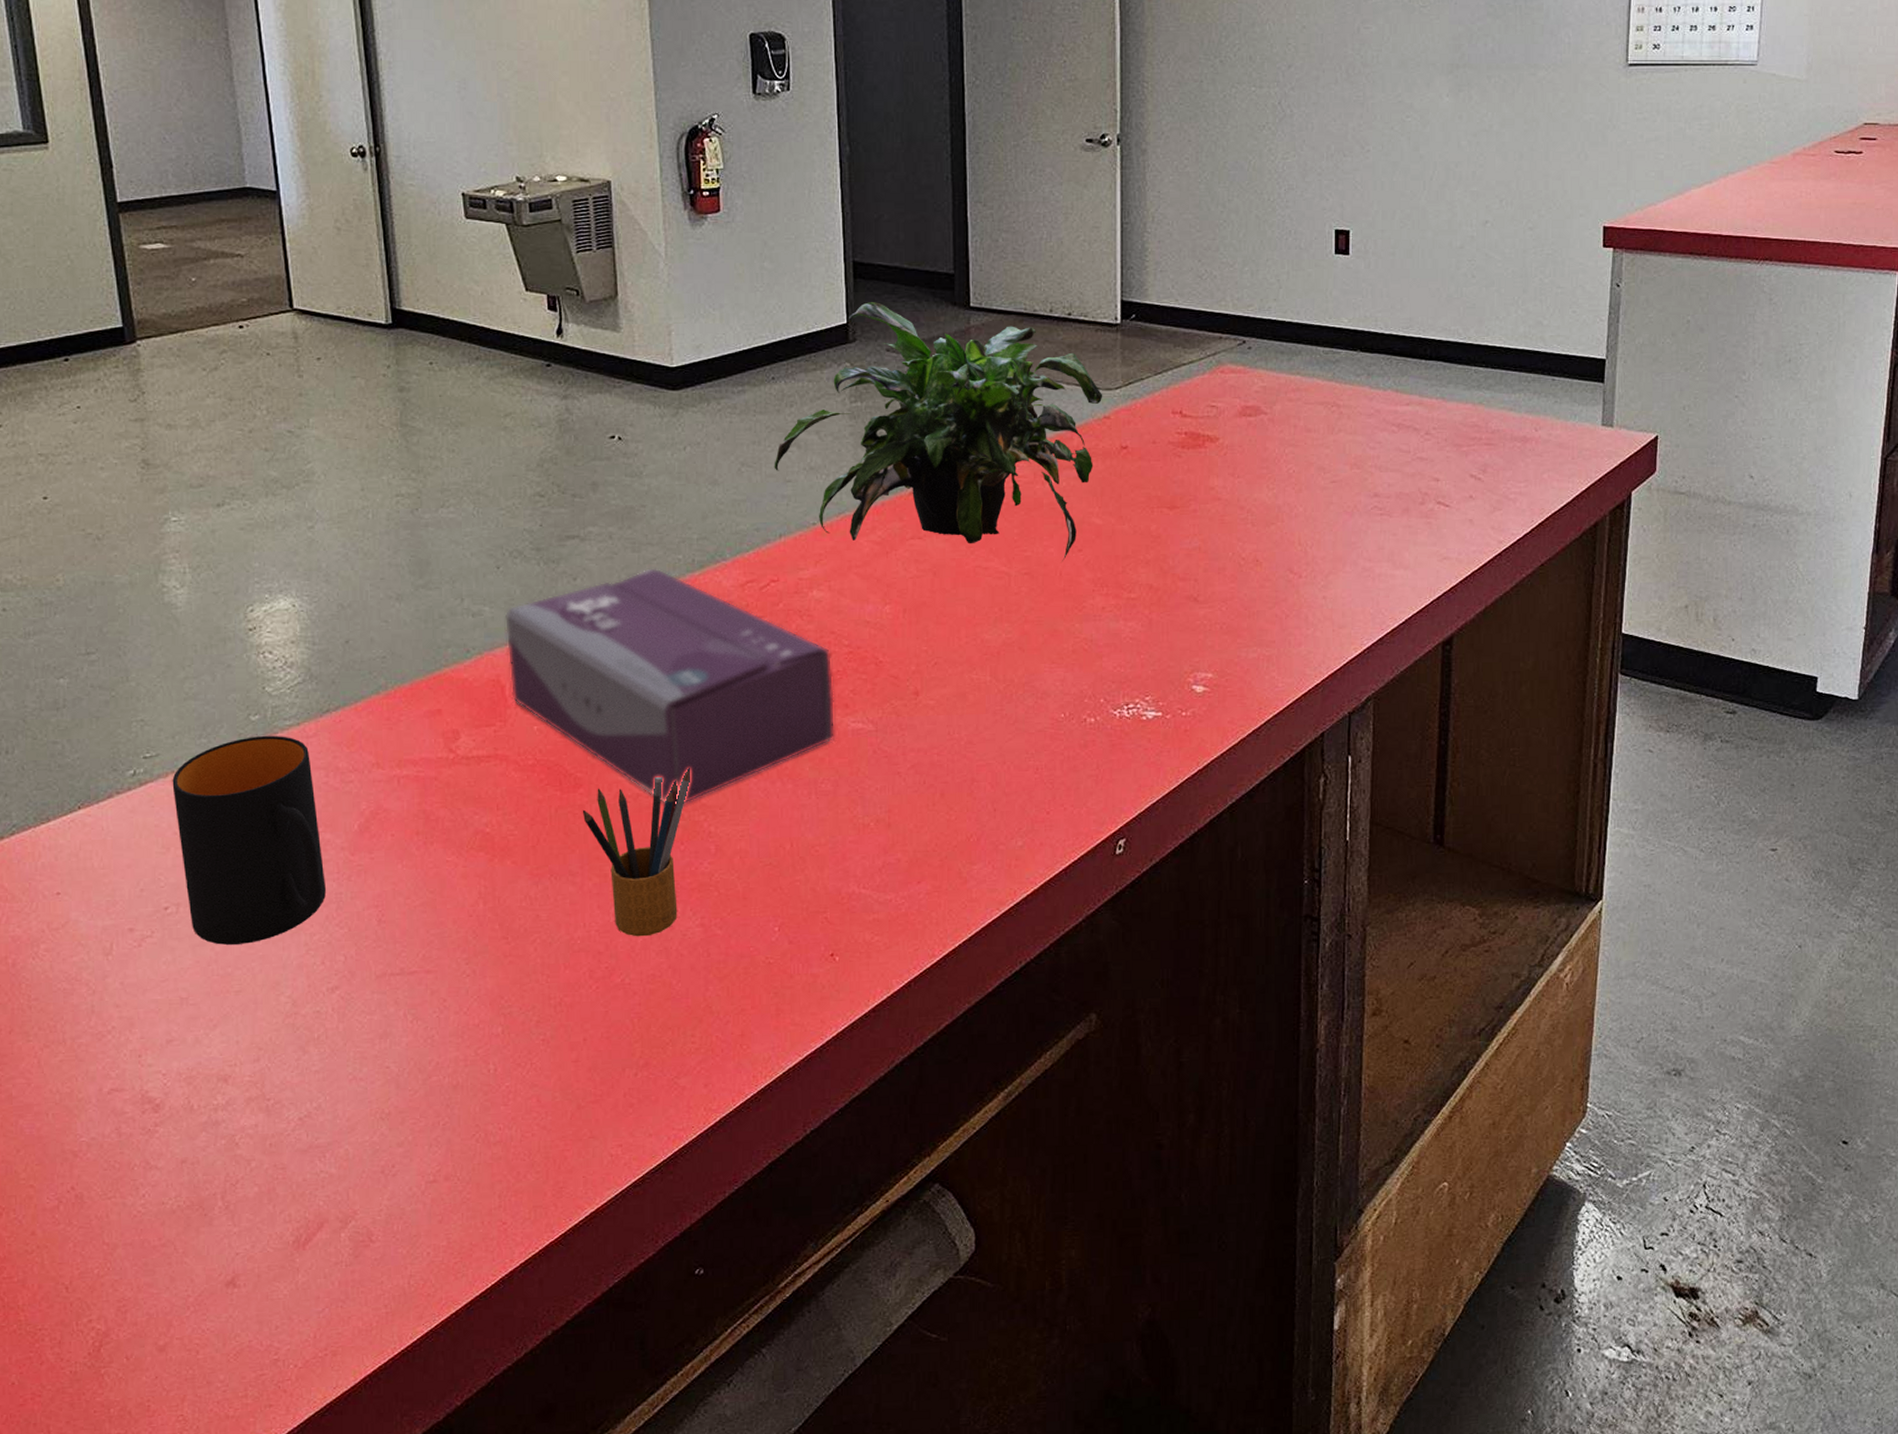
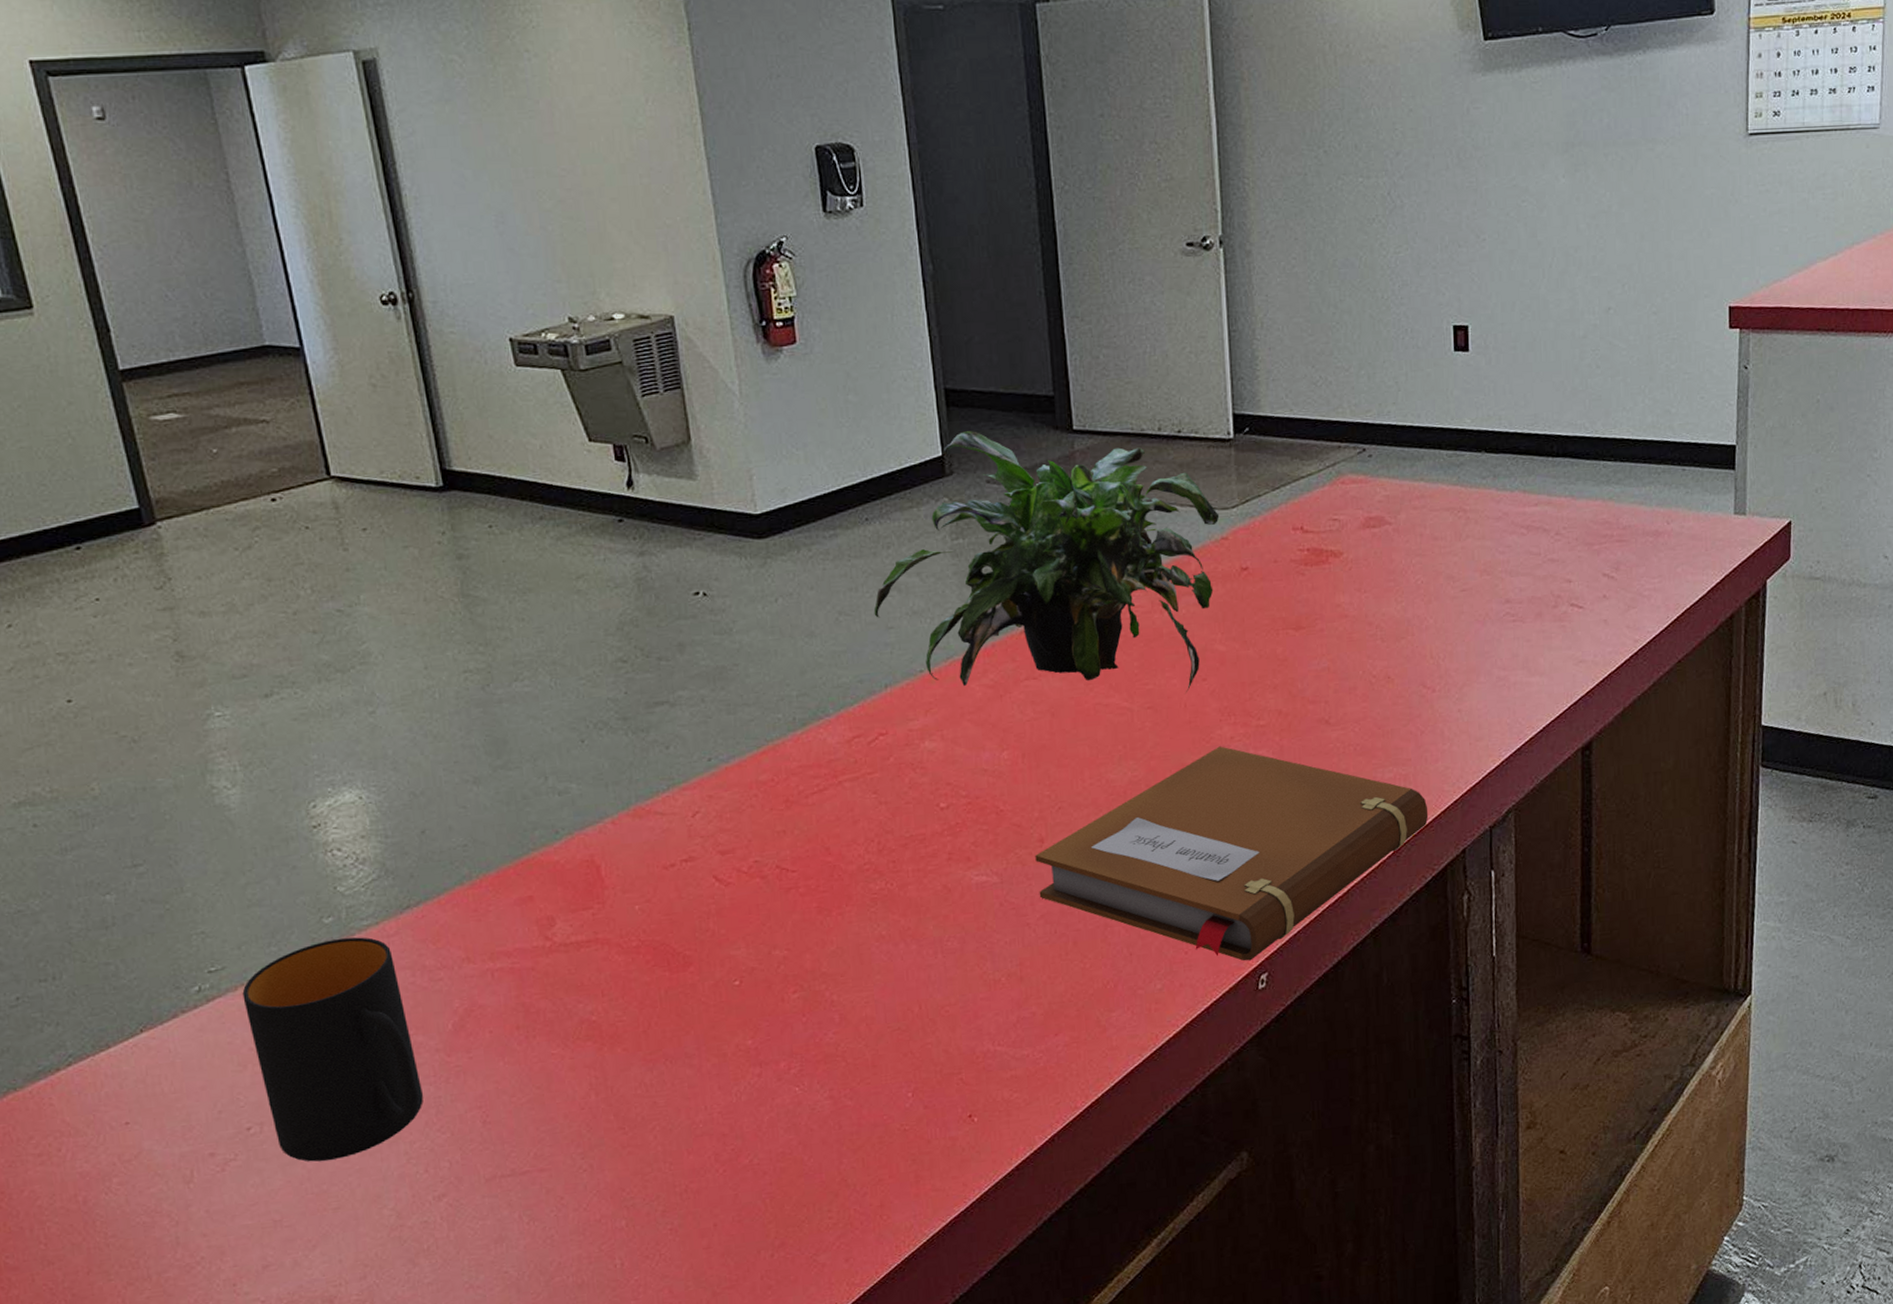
tissue box: present [504,568,836,807] -> none [593,729,959,978]
pencil box: present [582,768,690,937] -> none [694,936,808,1116]
notebook: none [910,615,1290,826] -> present [1035,746,1429,961]

